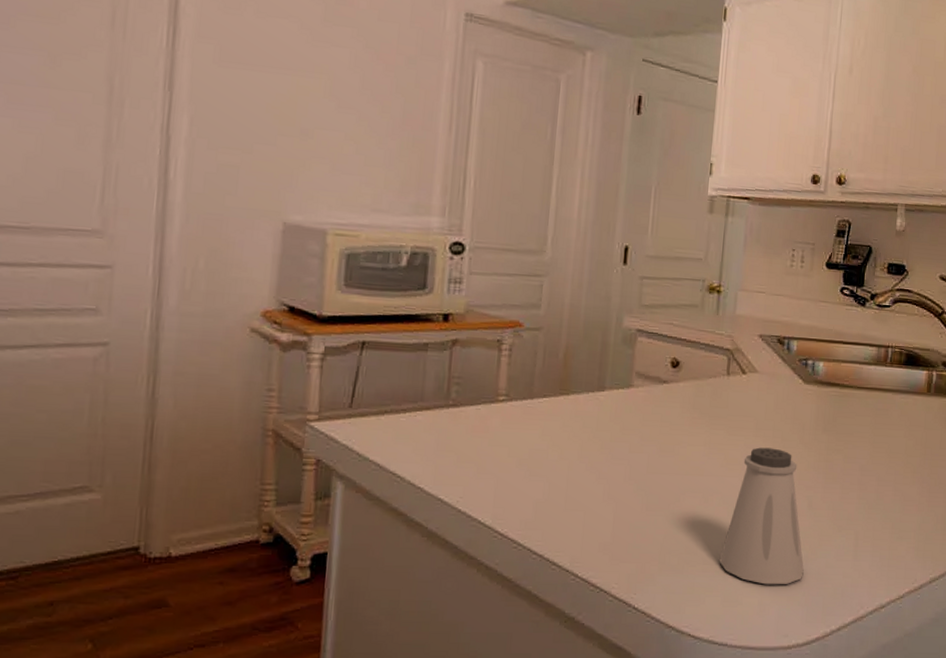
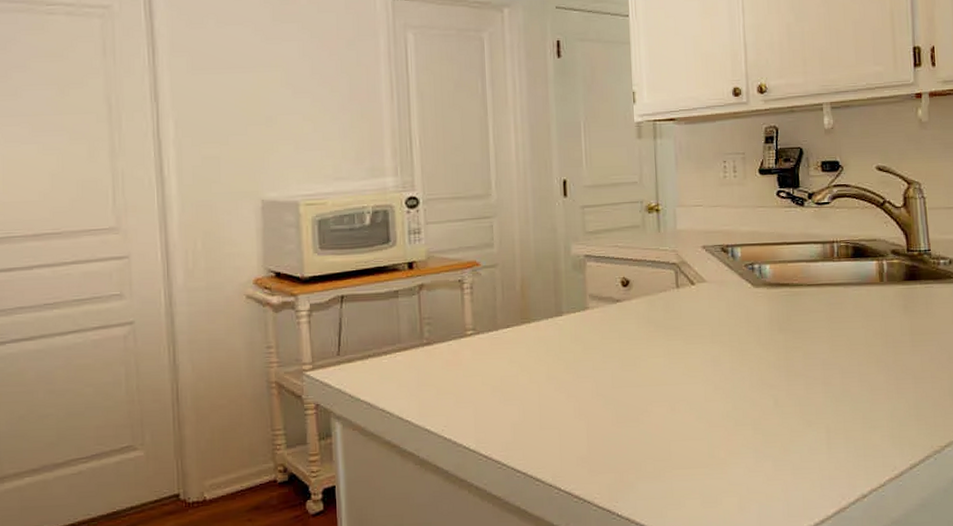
saltshaker: present [719,447,804,585] -> none [693,352,779,484]

